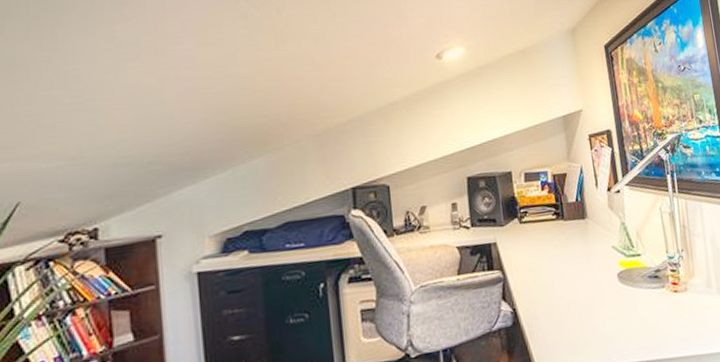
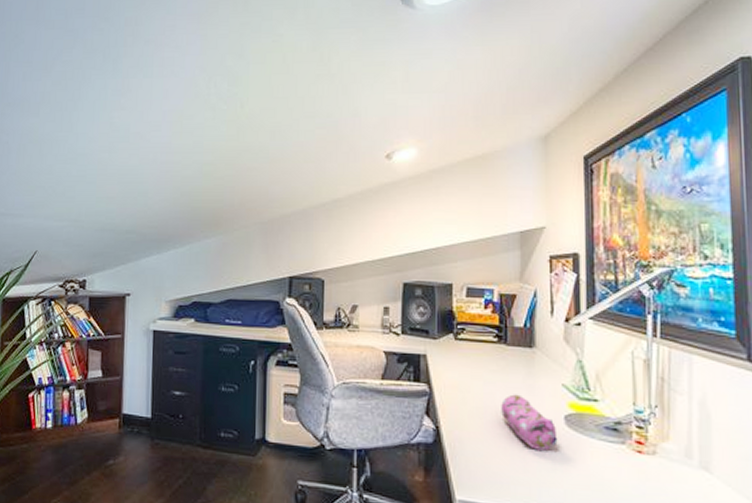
pencil case: none [566,263,615,310] -> present [501,394,558,450]

